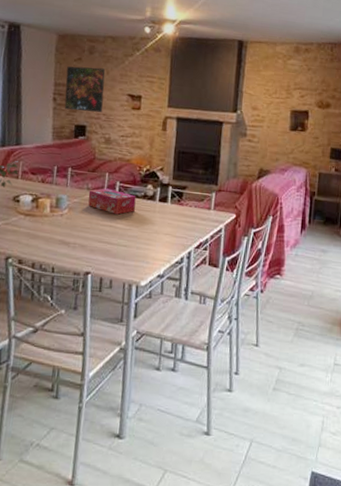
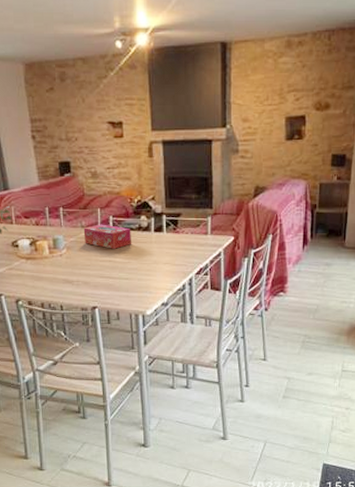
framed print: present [64,66,105,113] -> none [40,96,85,147]

